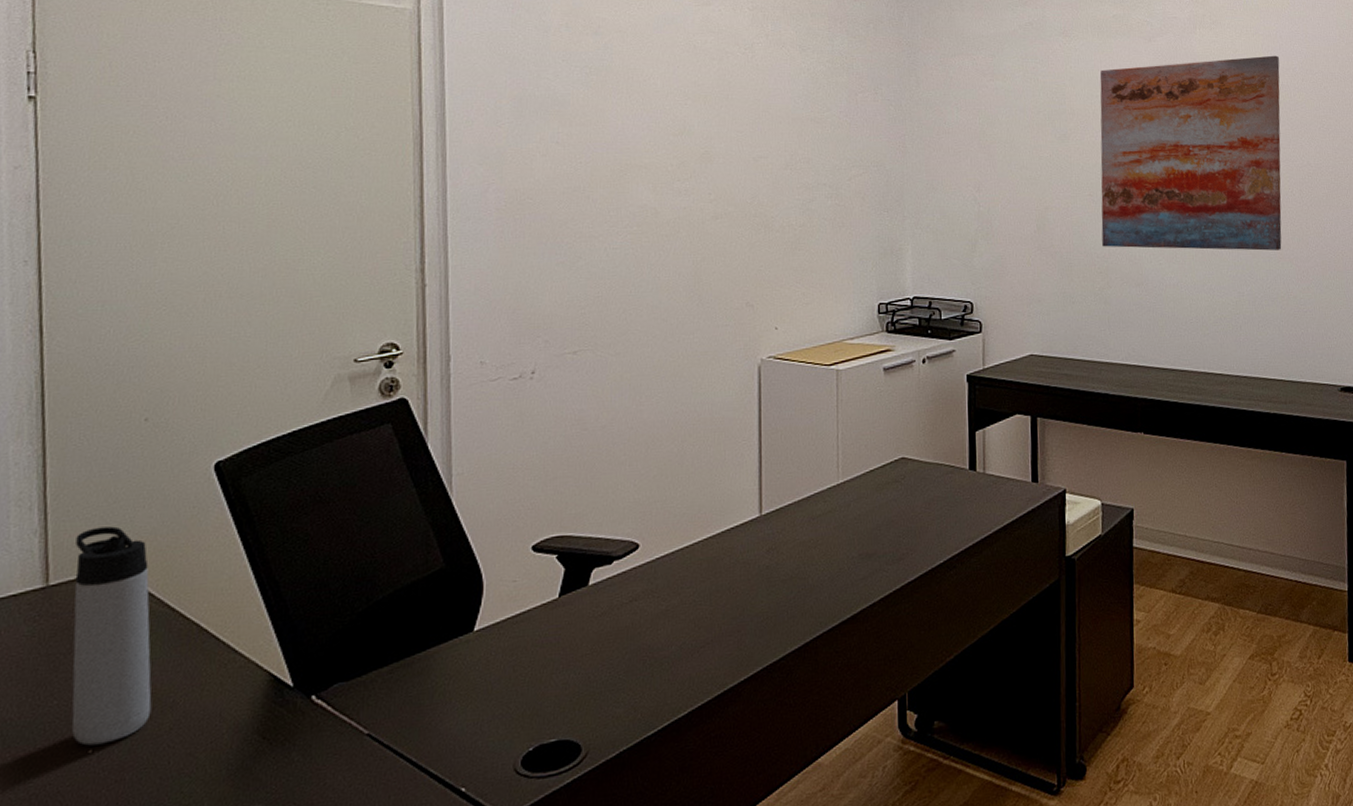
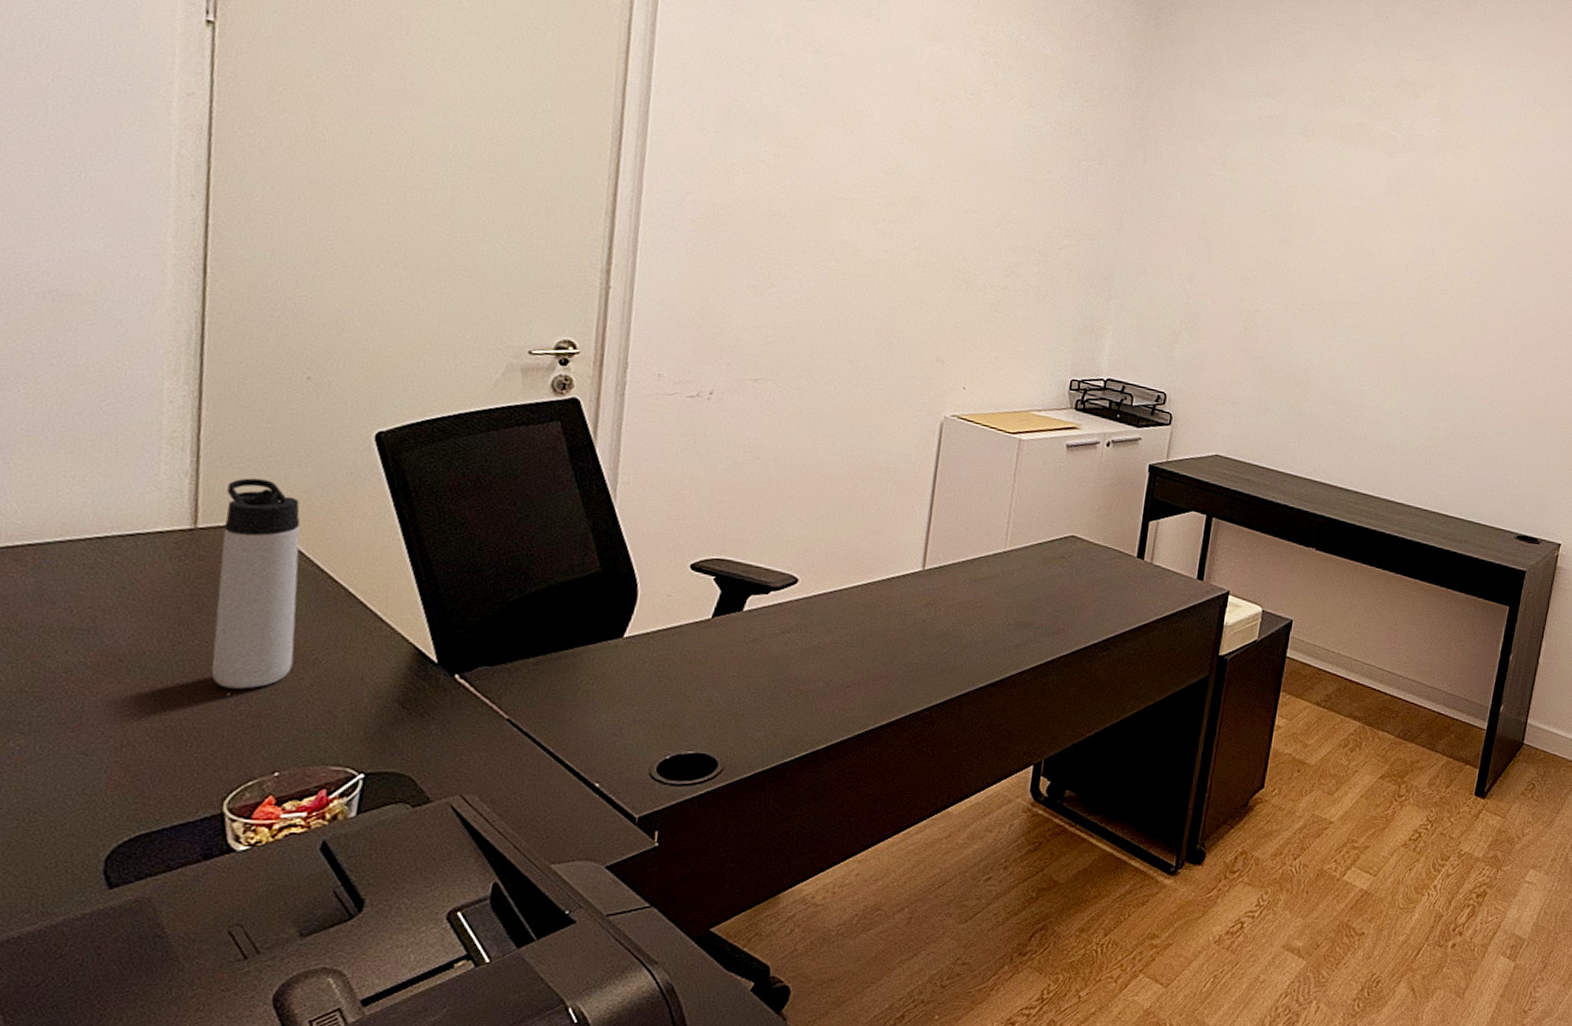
wall art: present [1100,55,1282,251] -> none [1306,177,1519,391]

